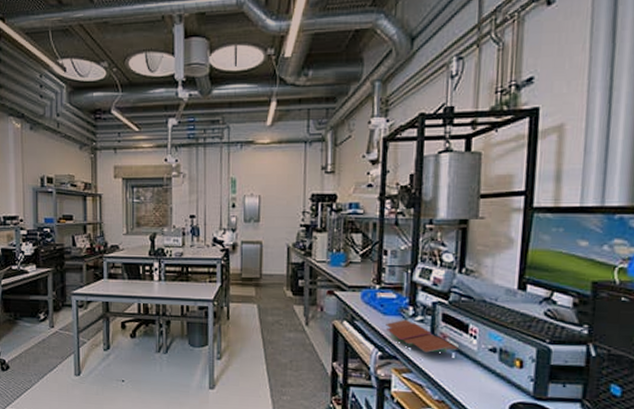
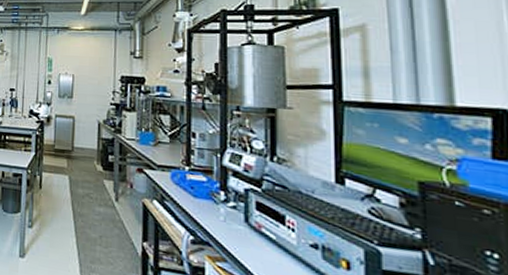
papers: present [385,319,458,353] -> none [196,203,276,245]

